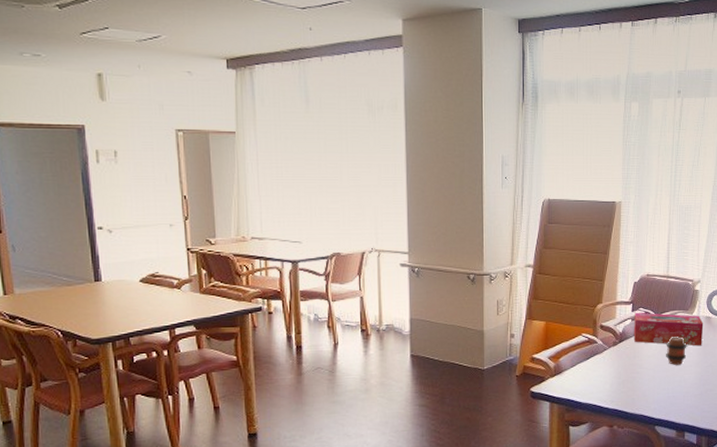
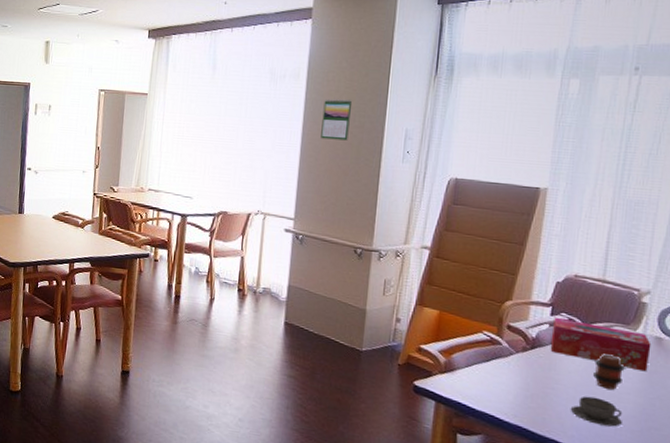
calendar: none [424,129,451,170] -> present [321,99,353,141]
teacup: none [651,373,689,396] -> present [570,396,623,427]

